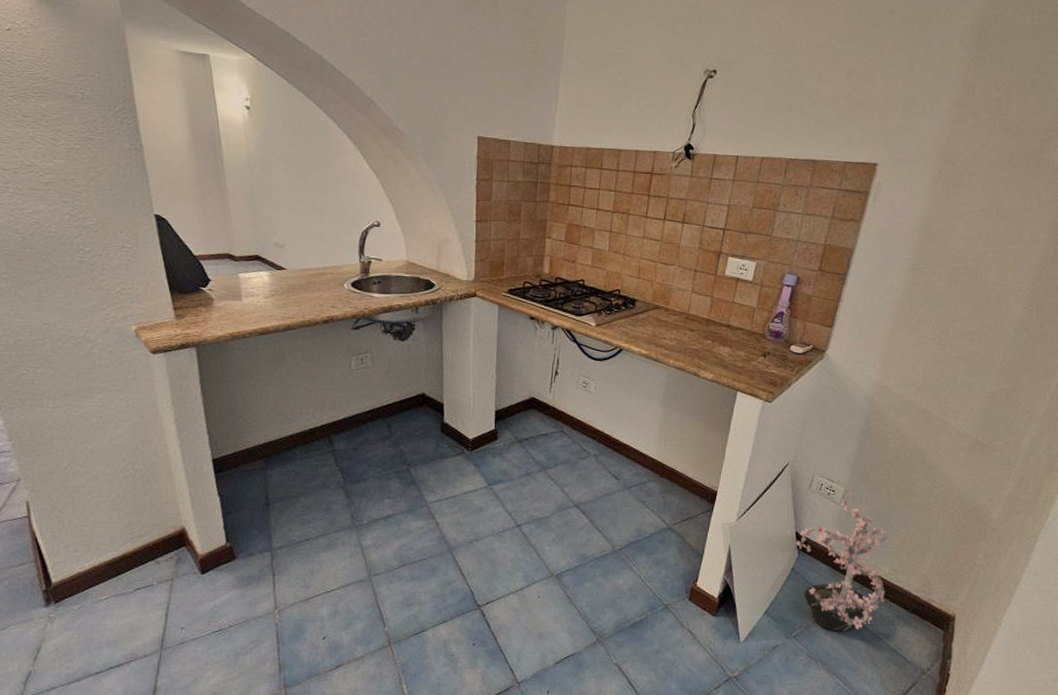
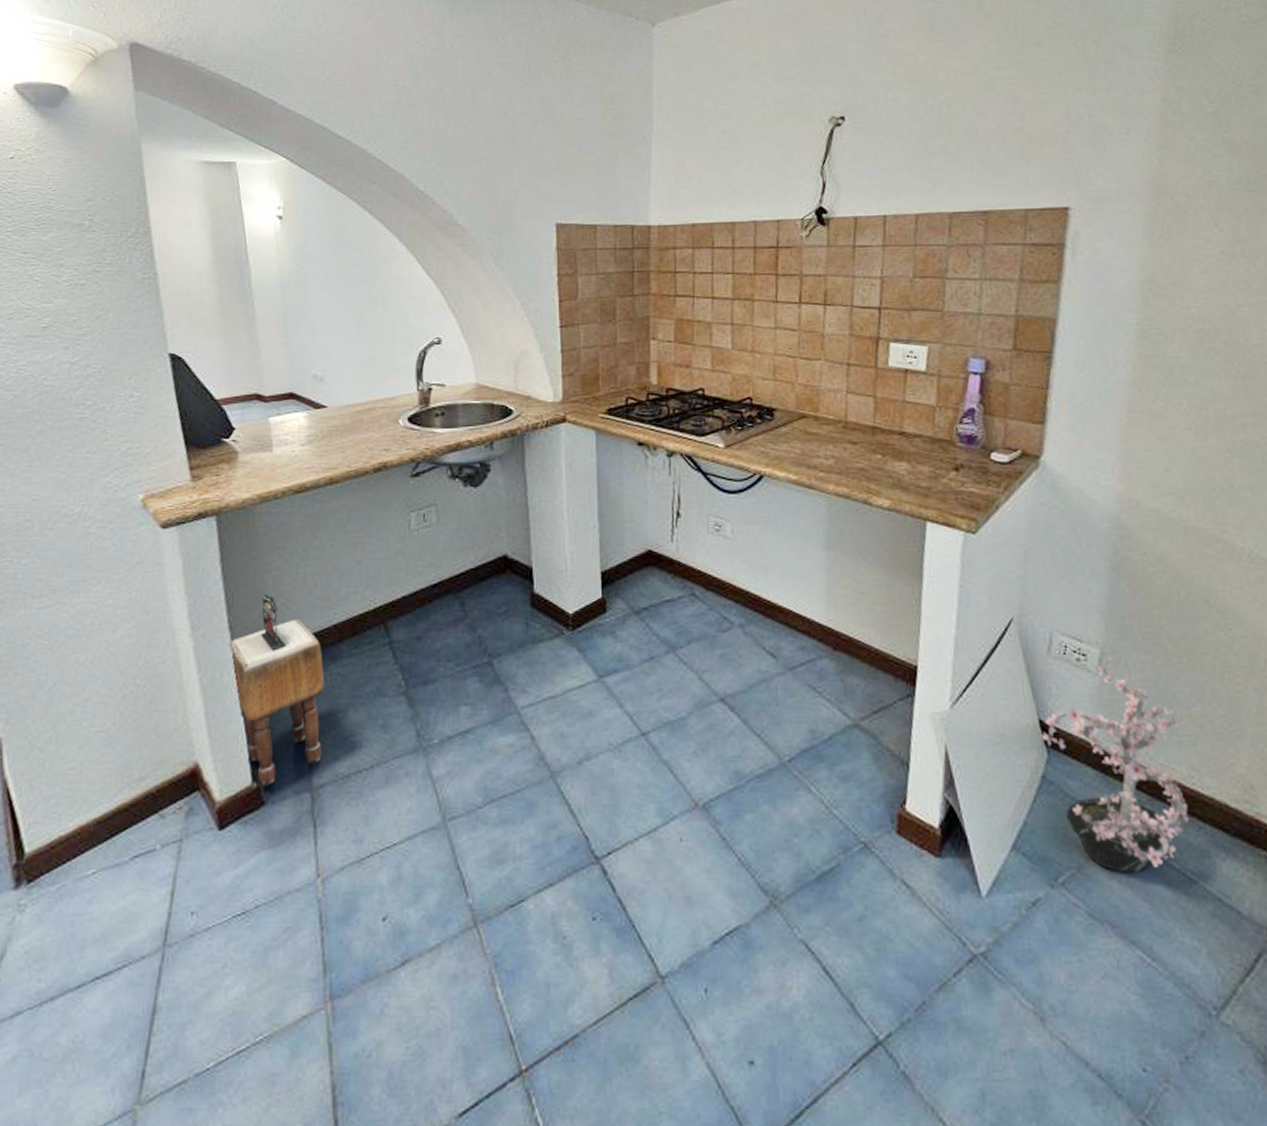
stool: none [206,409,282,547] -> present [227,594,325,787]

